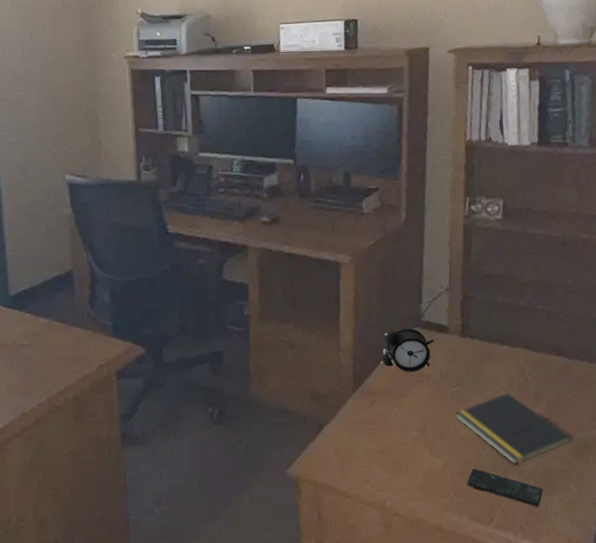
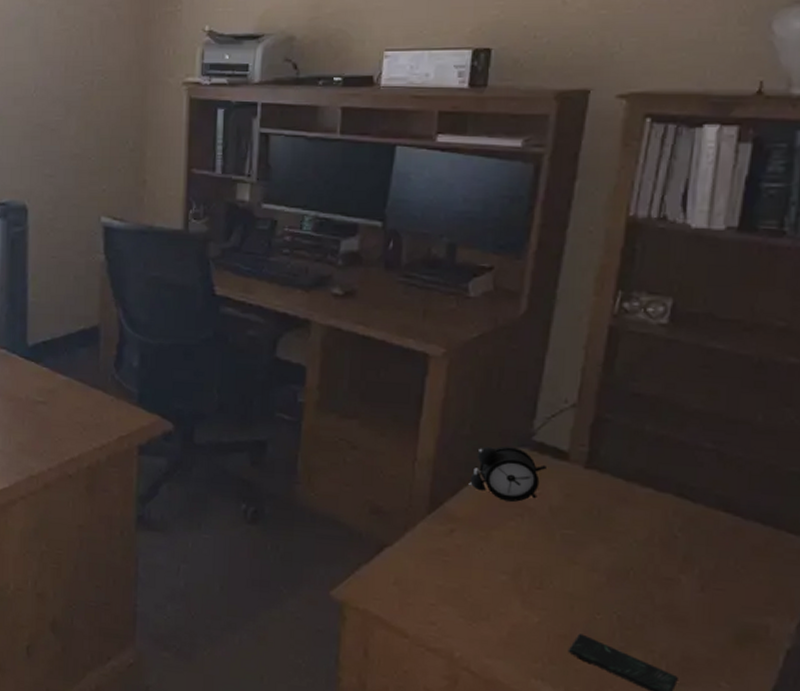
notepad: present [455,392,573,465] -> none [564,547,734,641]

